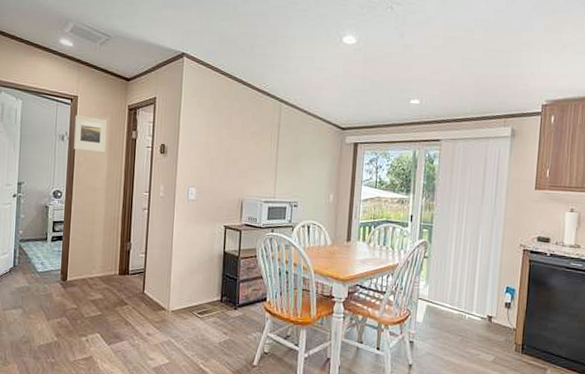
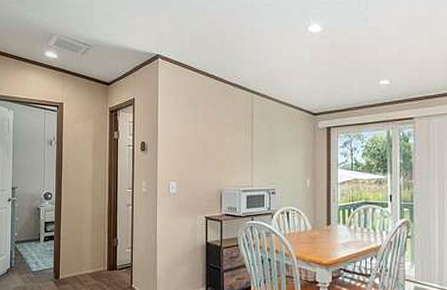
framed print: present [73,115,107,153] -> none [60,121,91,154]

